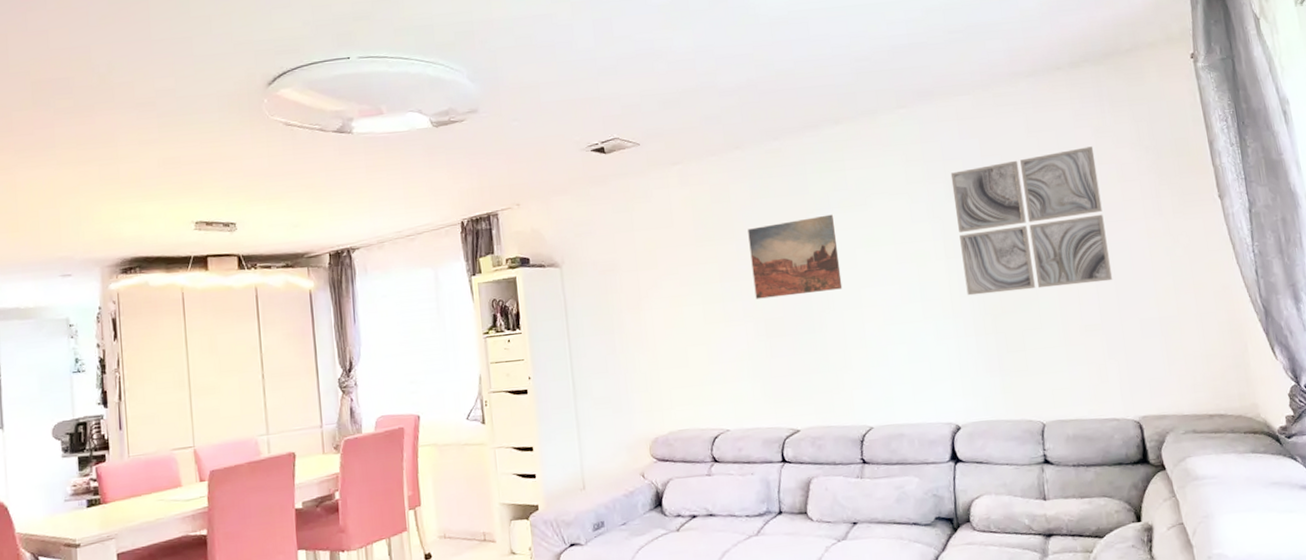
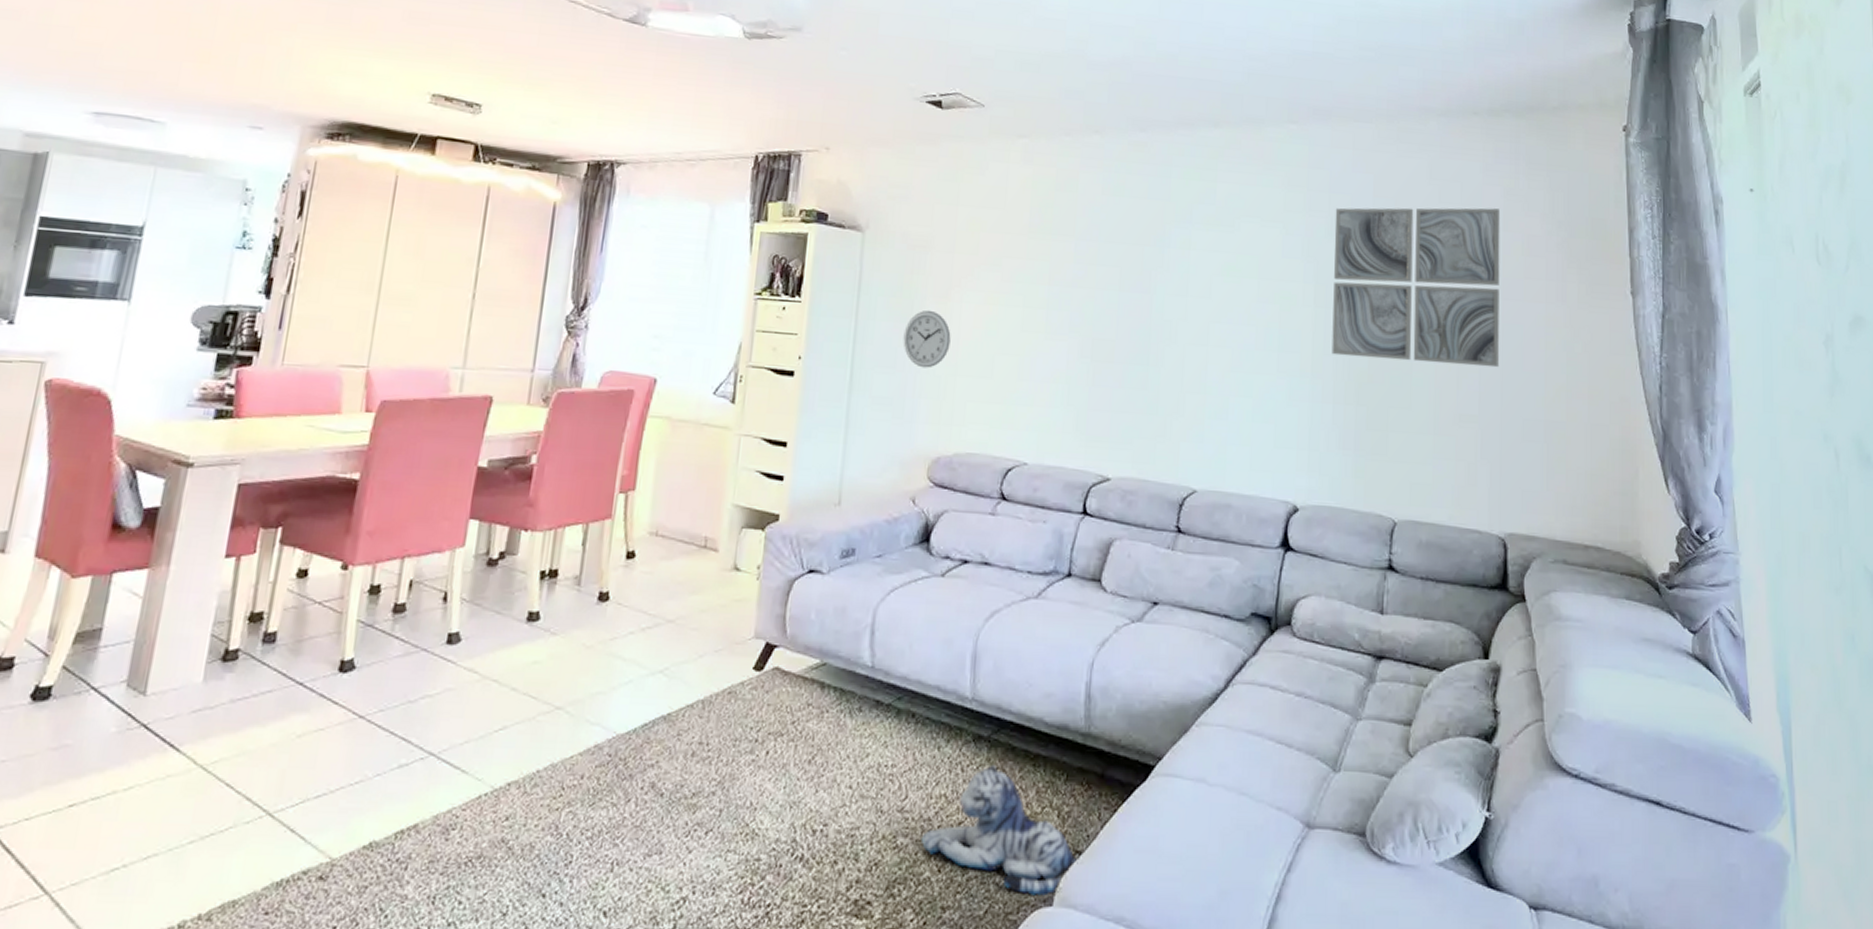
wall clock: none [609,320,649,369] -> present [903,310,951,369]
wall art: present [748,214,843,299] -> none [1086,228,1193,320]

